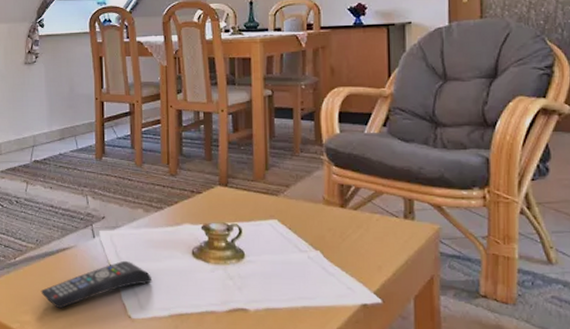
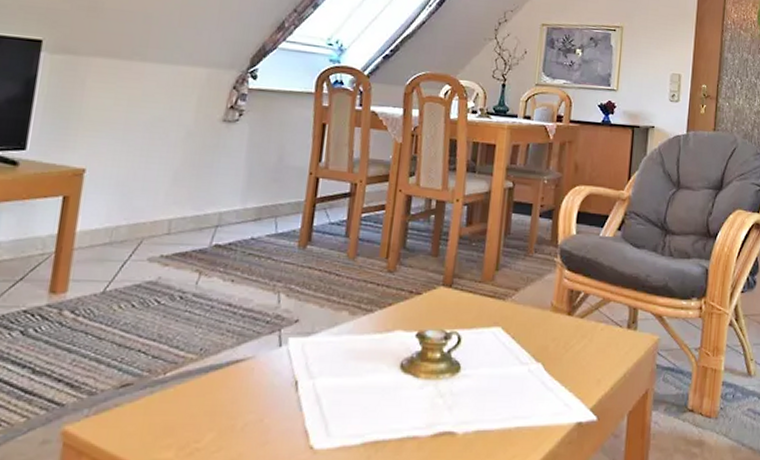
remote control: present [40,260,153,309] -> none [194,375,348,441]

